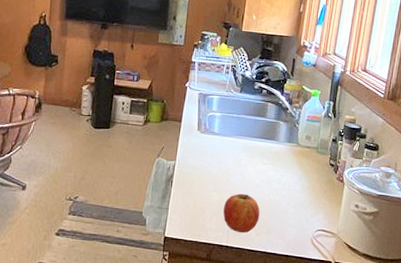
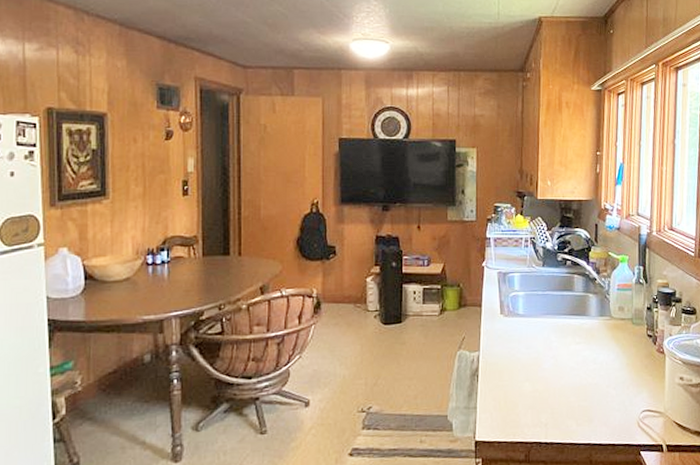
apple: present [223,193,260,233] -> none [537,379,579,425]

